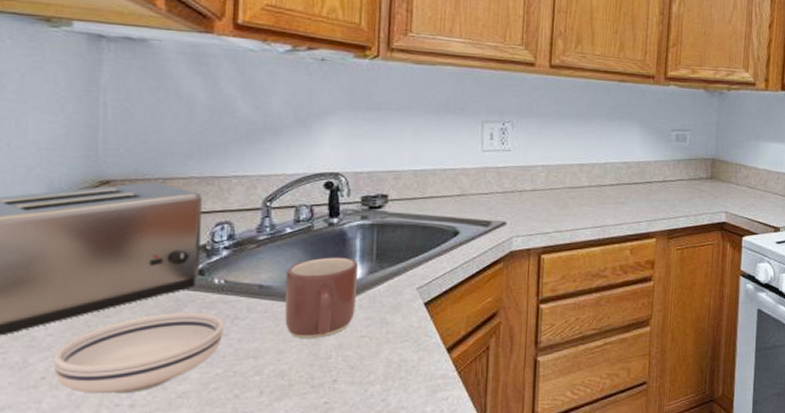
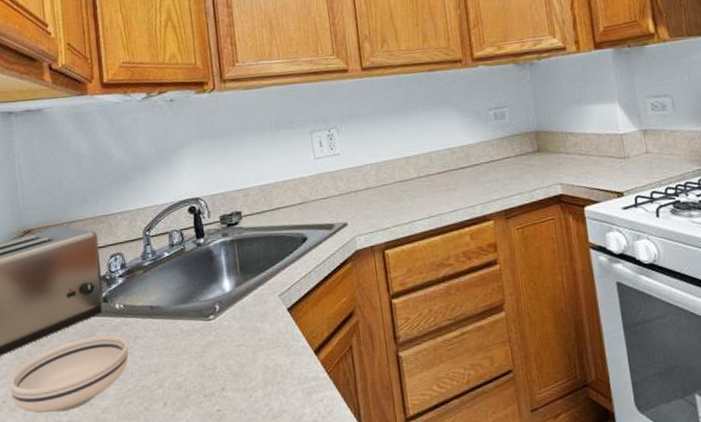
mug: present [285,257,359,339] -> none [169,273,230,352]

